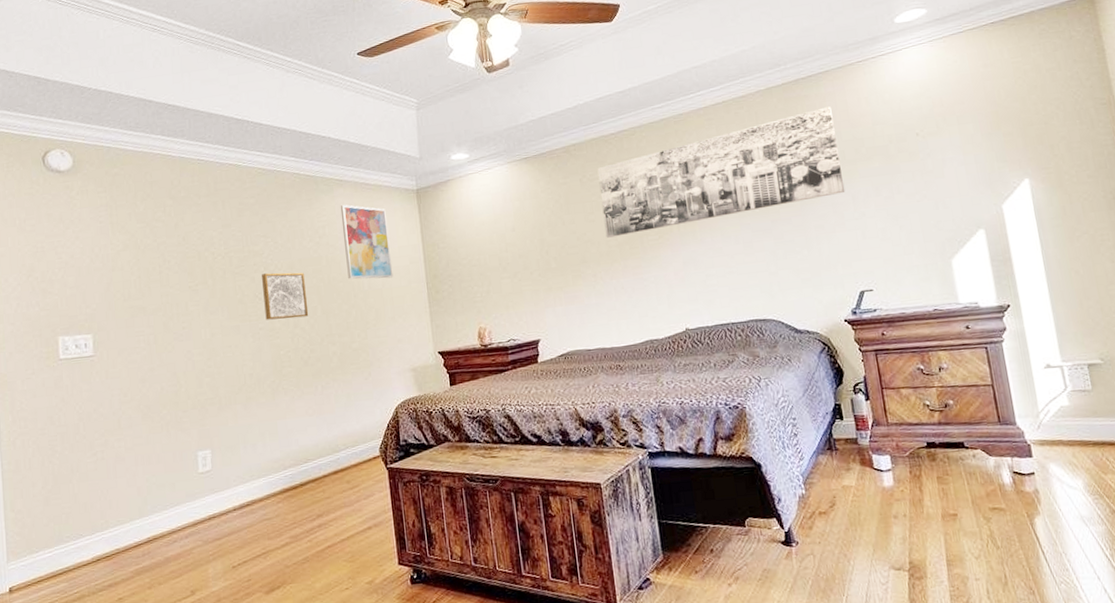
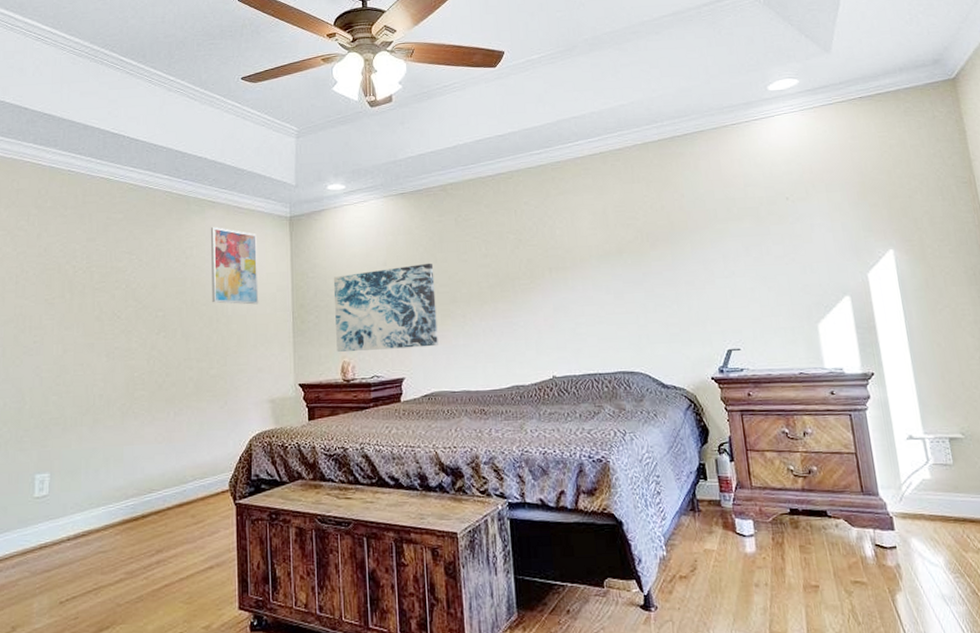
wall art: present [262,272,309,320] -> none [122,291,168,340]
wall art: none [463,225,571,318] -> present [333,263,438,352]
wall art: present [597,106,846,238] -> none [473,165,716,279]

